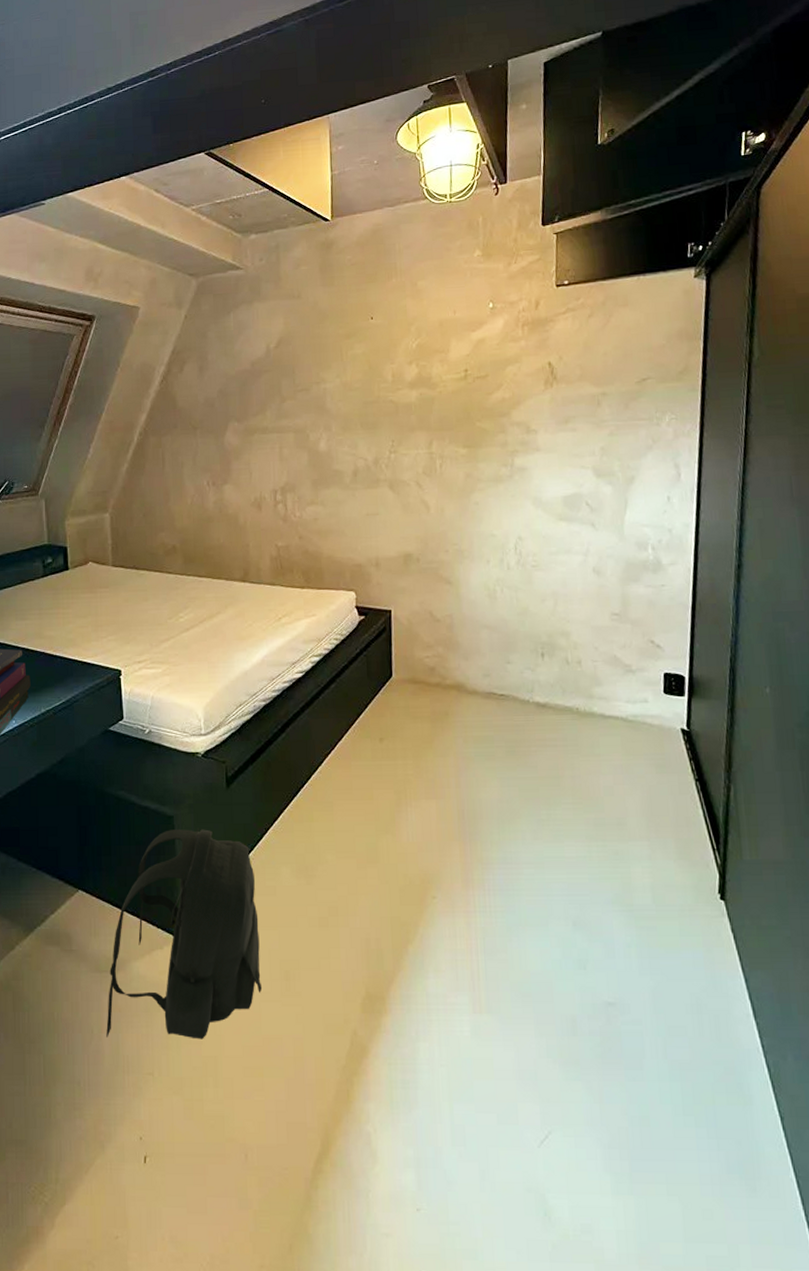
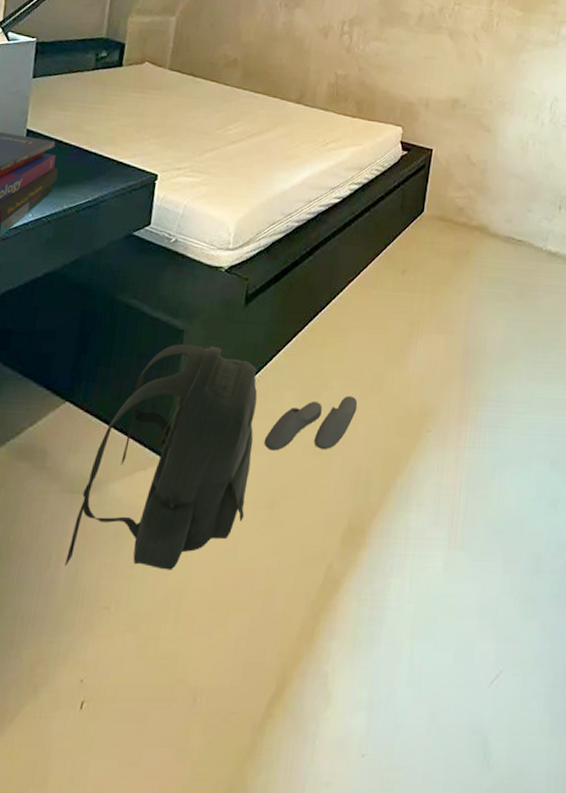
slippers: none [268,868,356,925] -> present [264,395,358,451]

